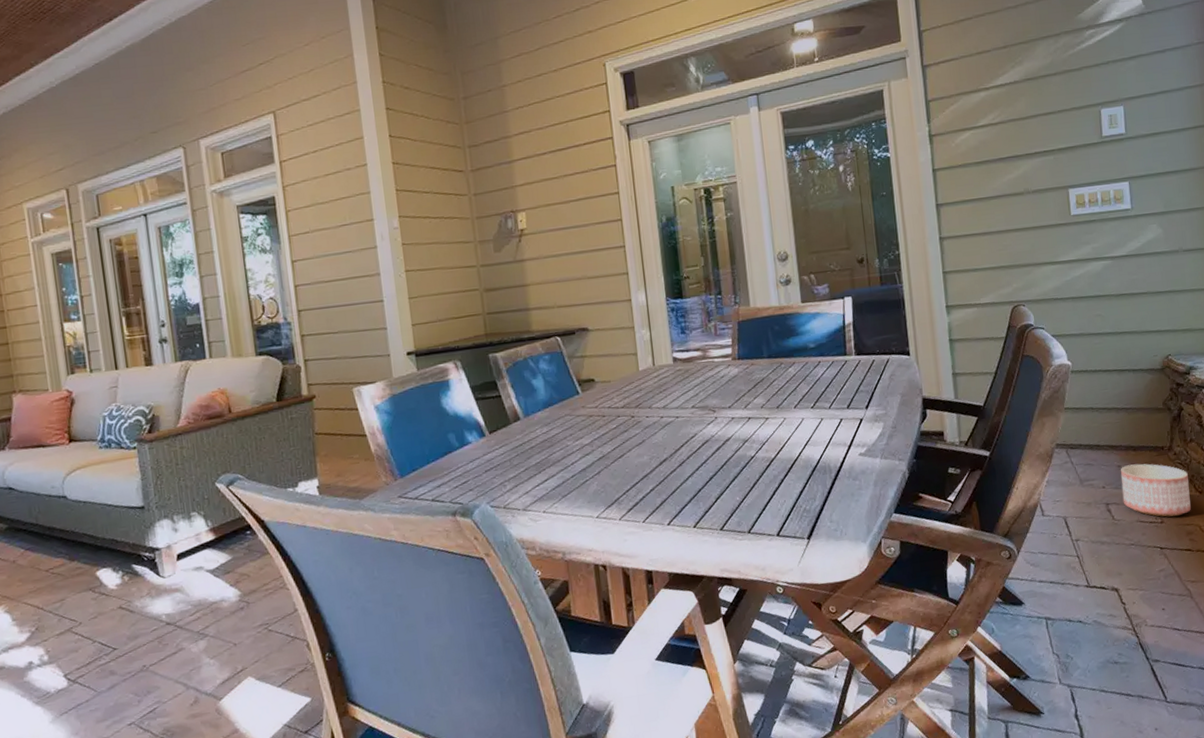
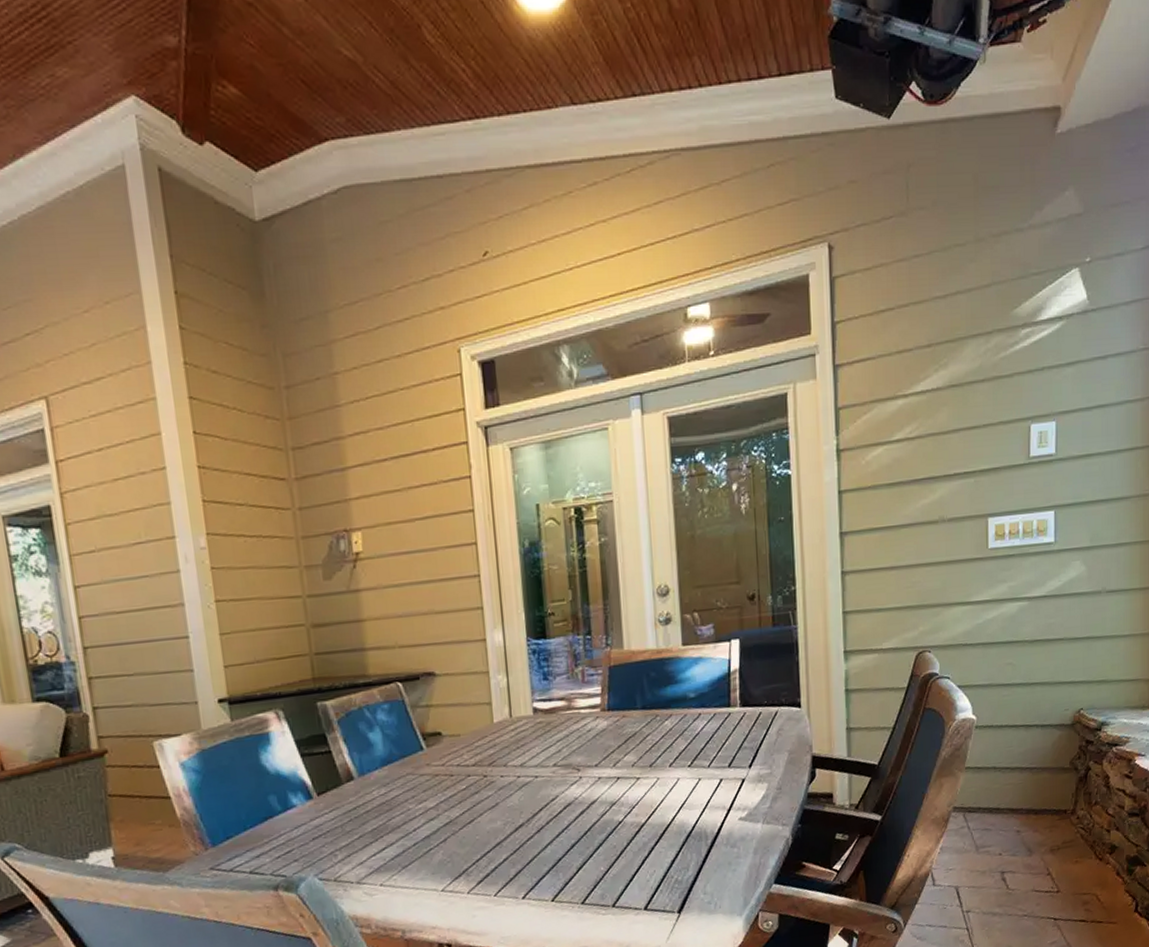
planter: present [1120,463,1191,517] -> none [1019,828,1089,886]

